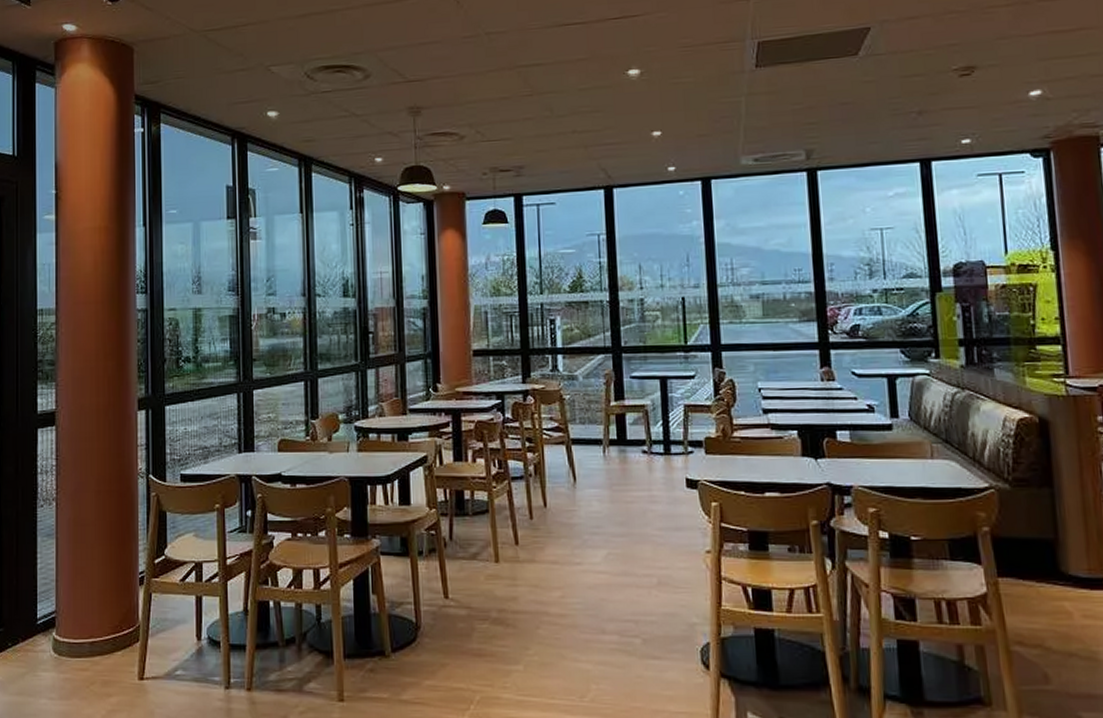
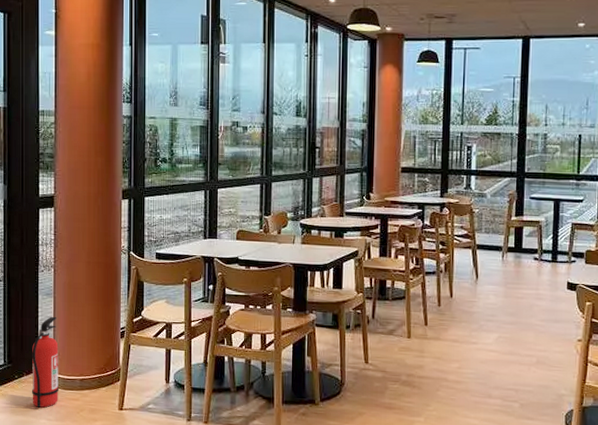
fire extinguisher: none [28,564,64,684] -> present [31,317,59,408]

